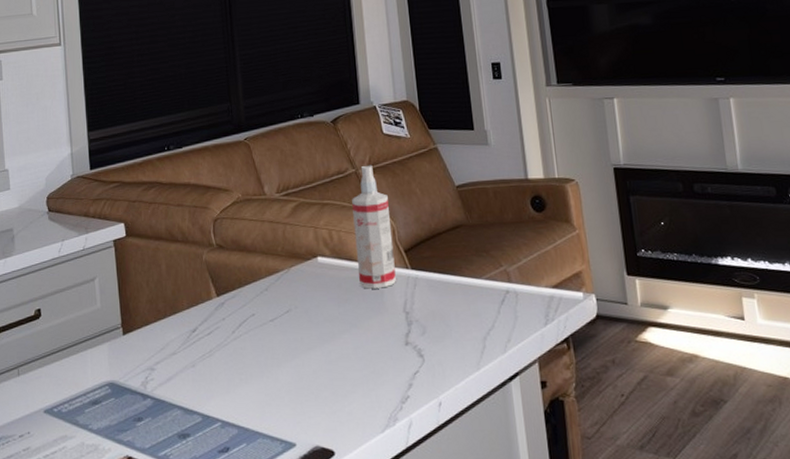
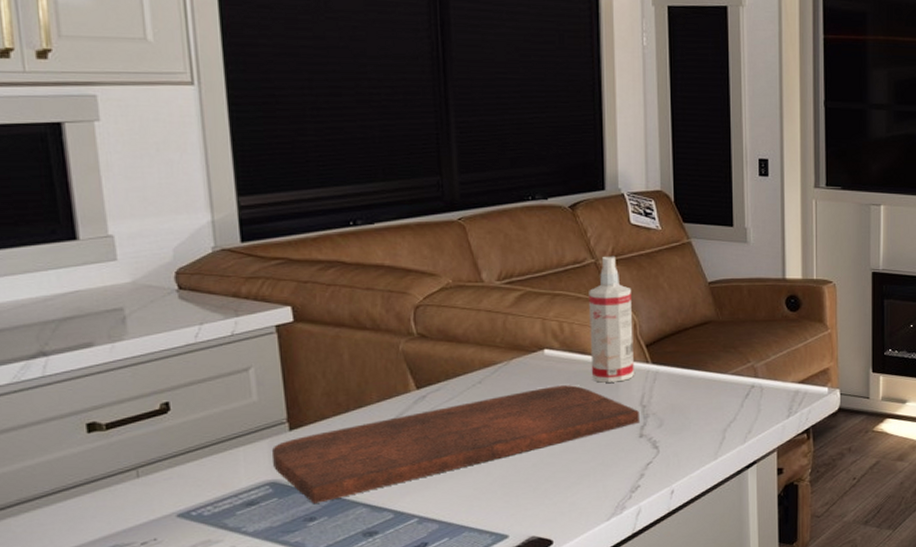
cutting board: none [110,291,404,404] -> present [271,385,639,503]

